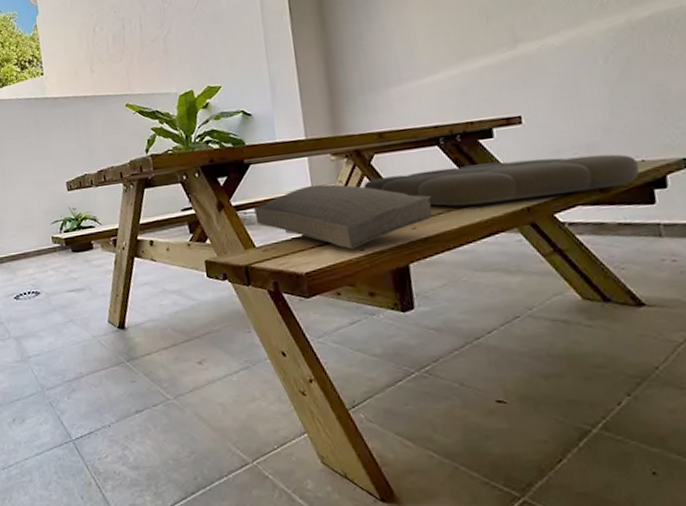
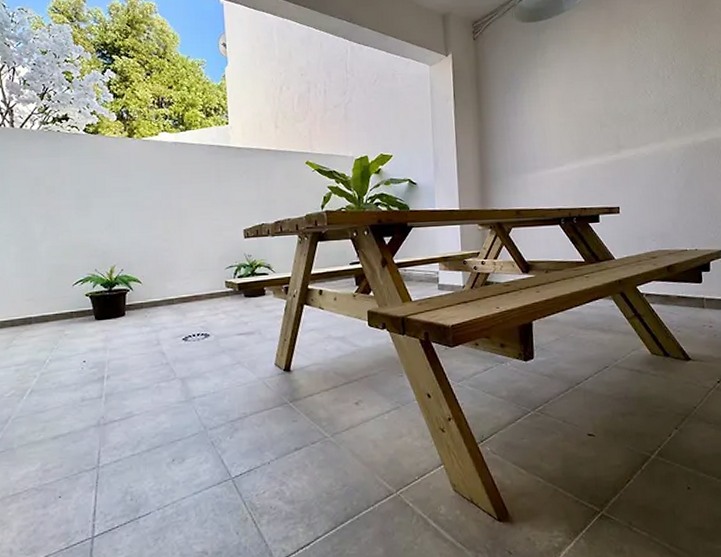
cushion: present [253,184,434,249] -> none [412,249,553,307]
seat cushion: present [363,154,640,206] -> none [502,242,694,276]

